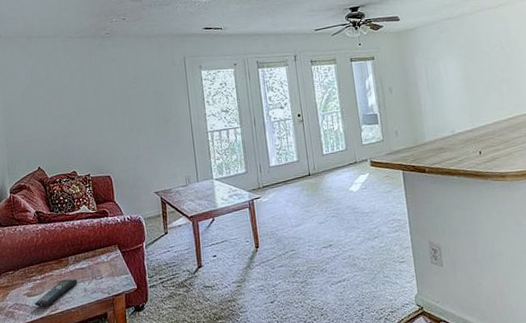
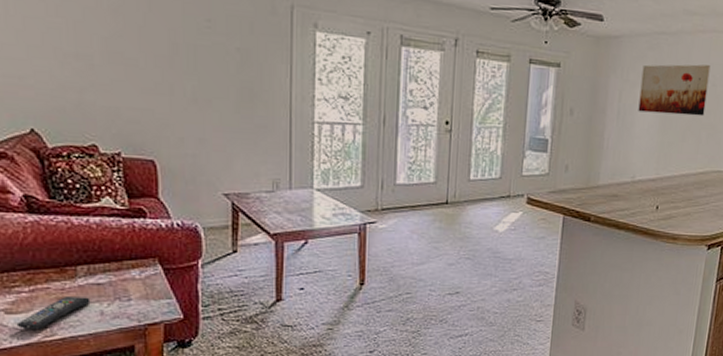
wall art: none [439,34,500,80] -> present [638,64,711,116]

